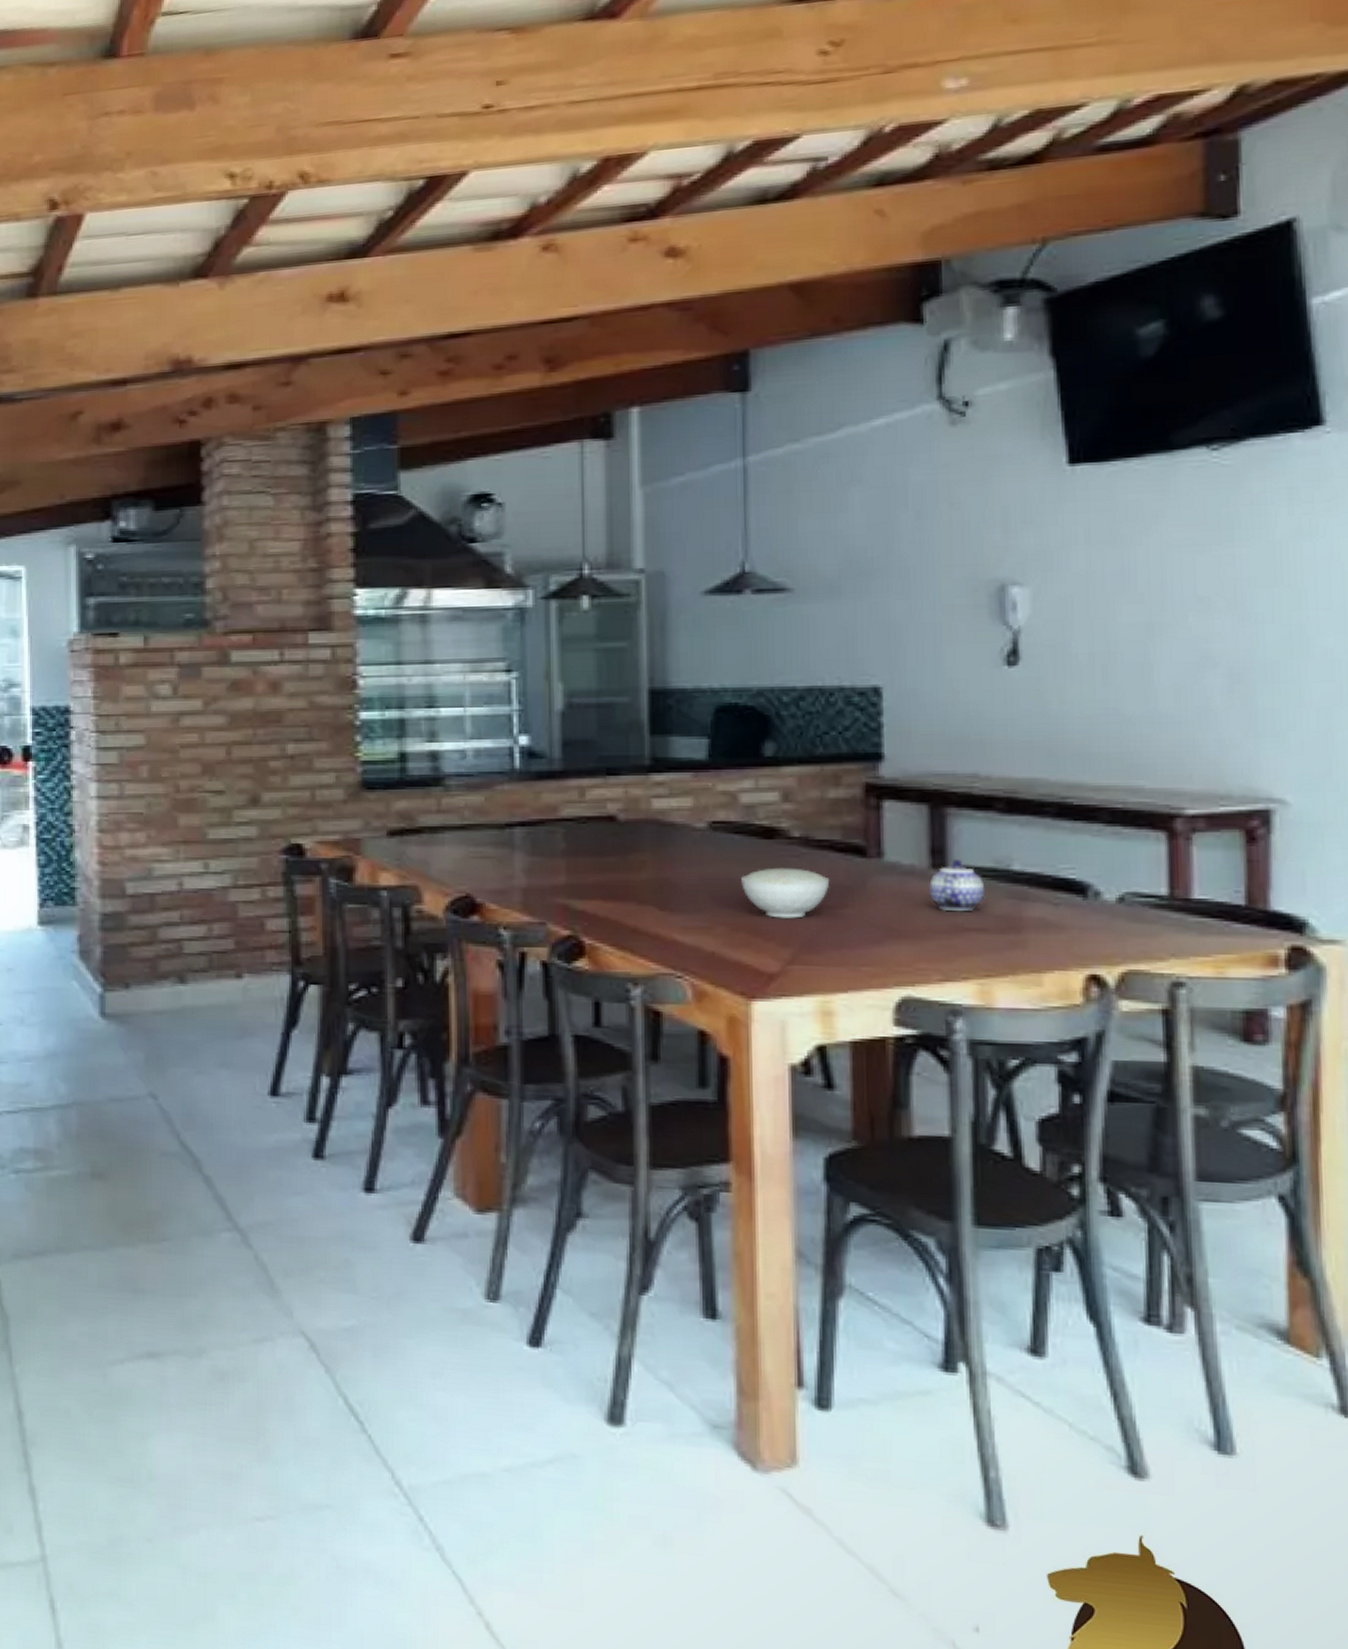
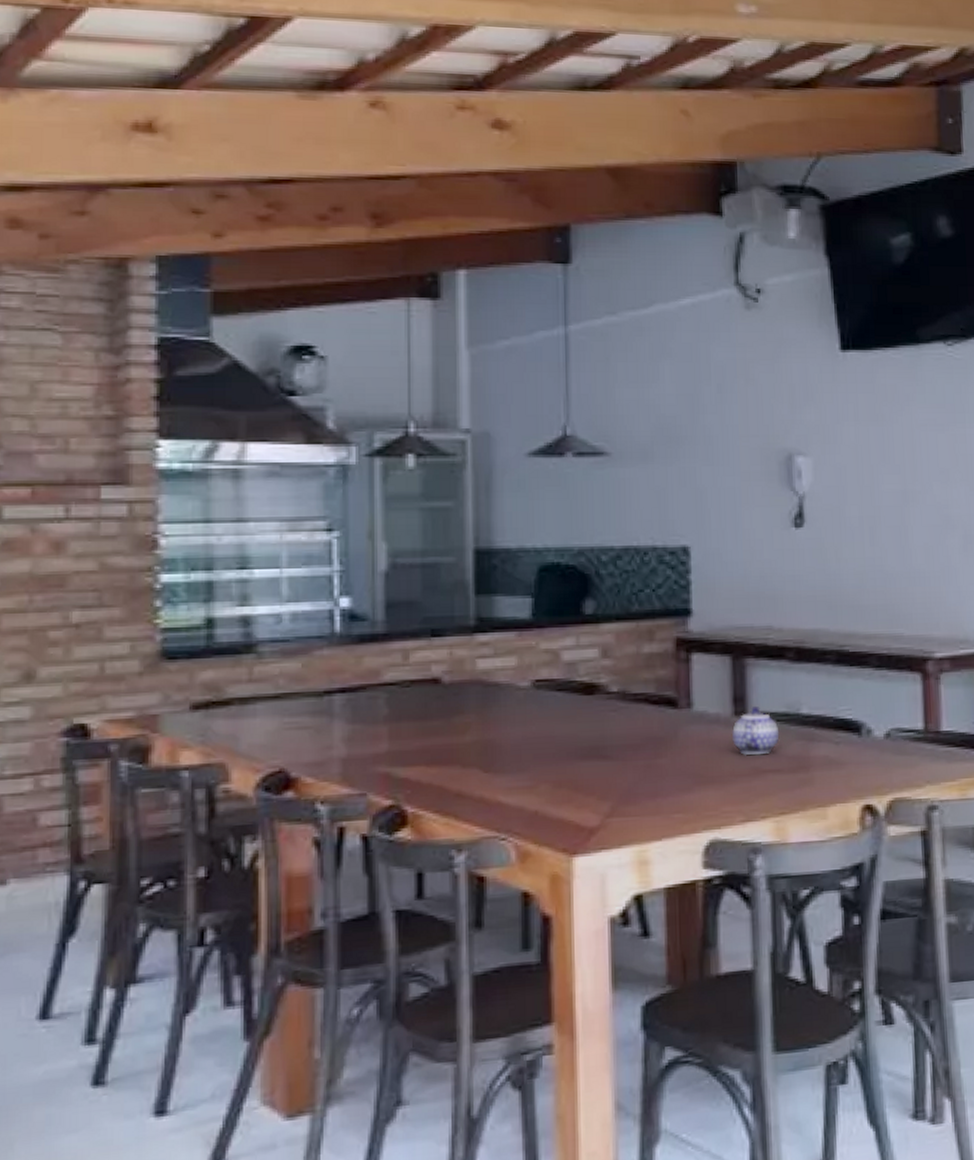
bowl: present [740,867,830,919] -> none [562,722,645,773]

